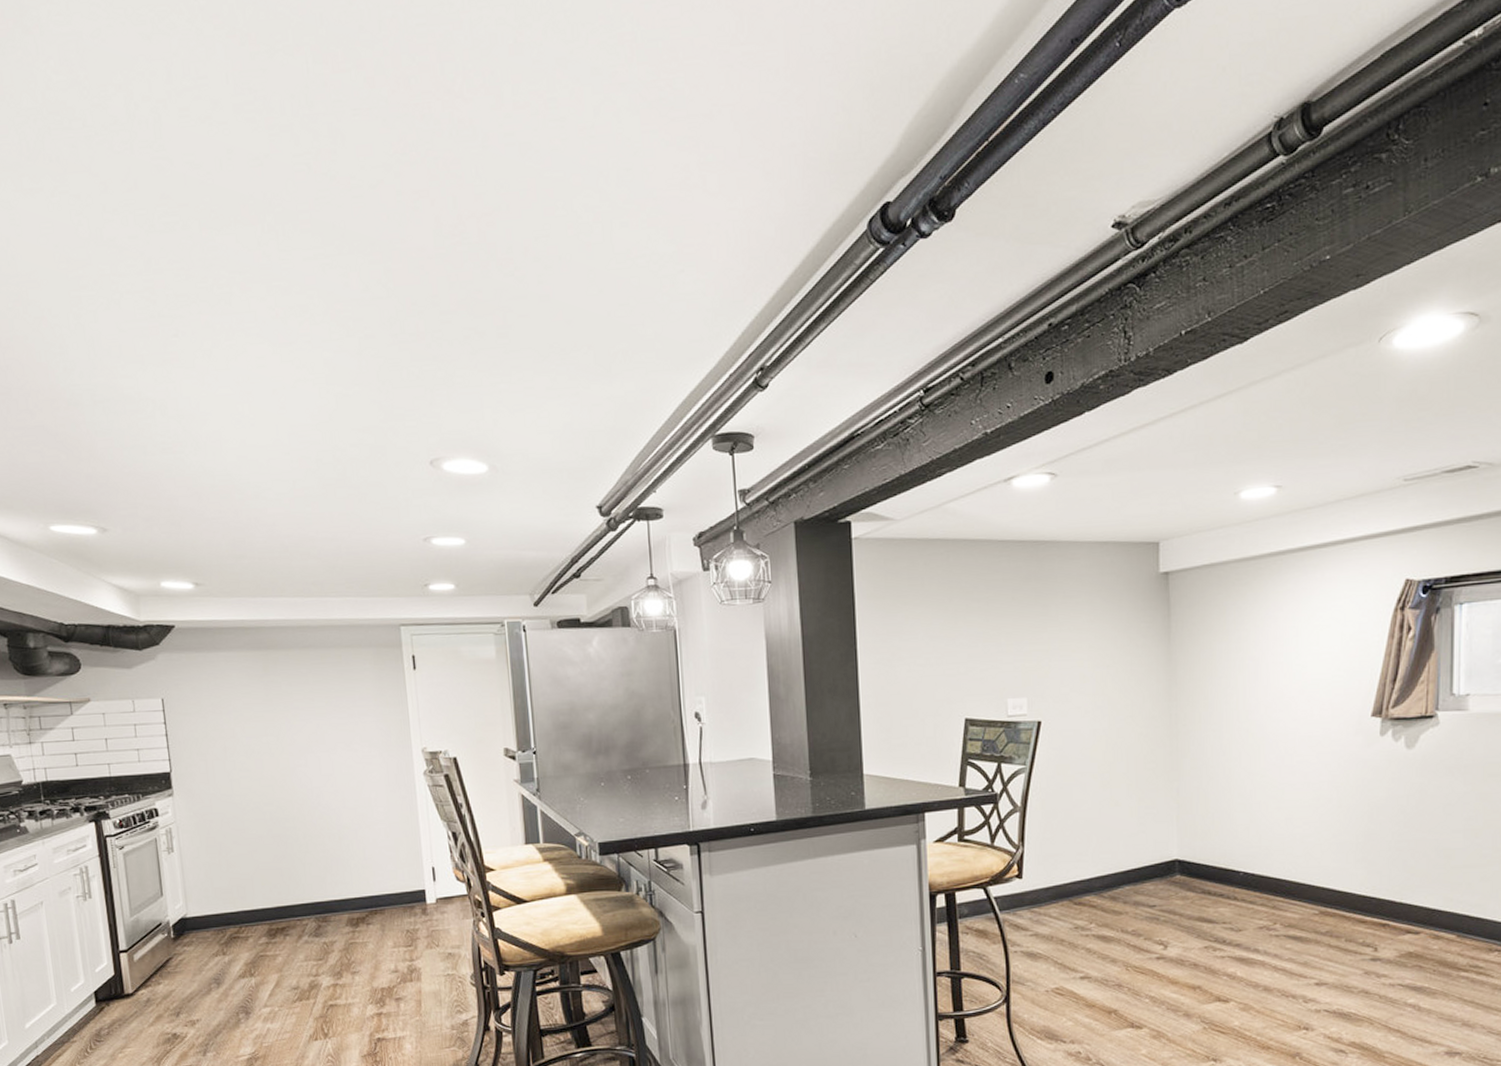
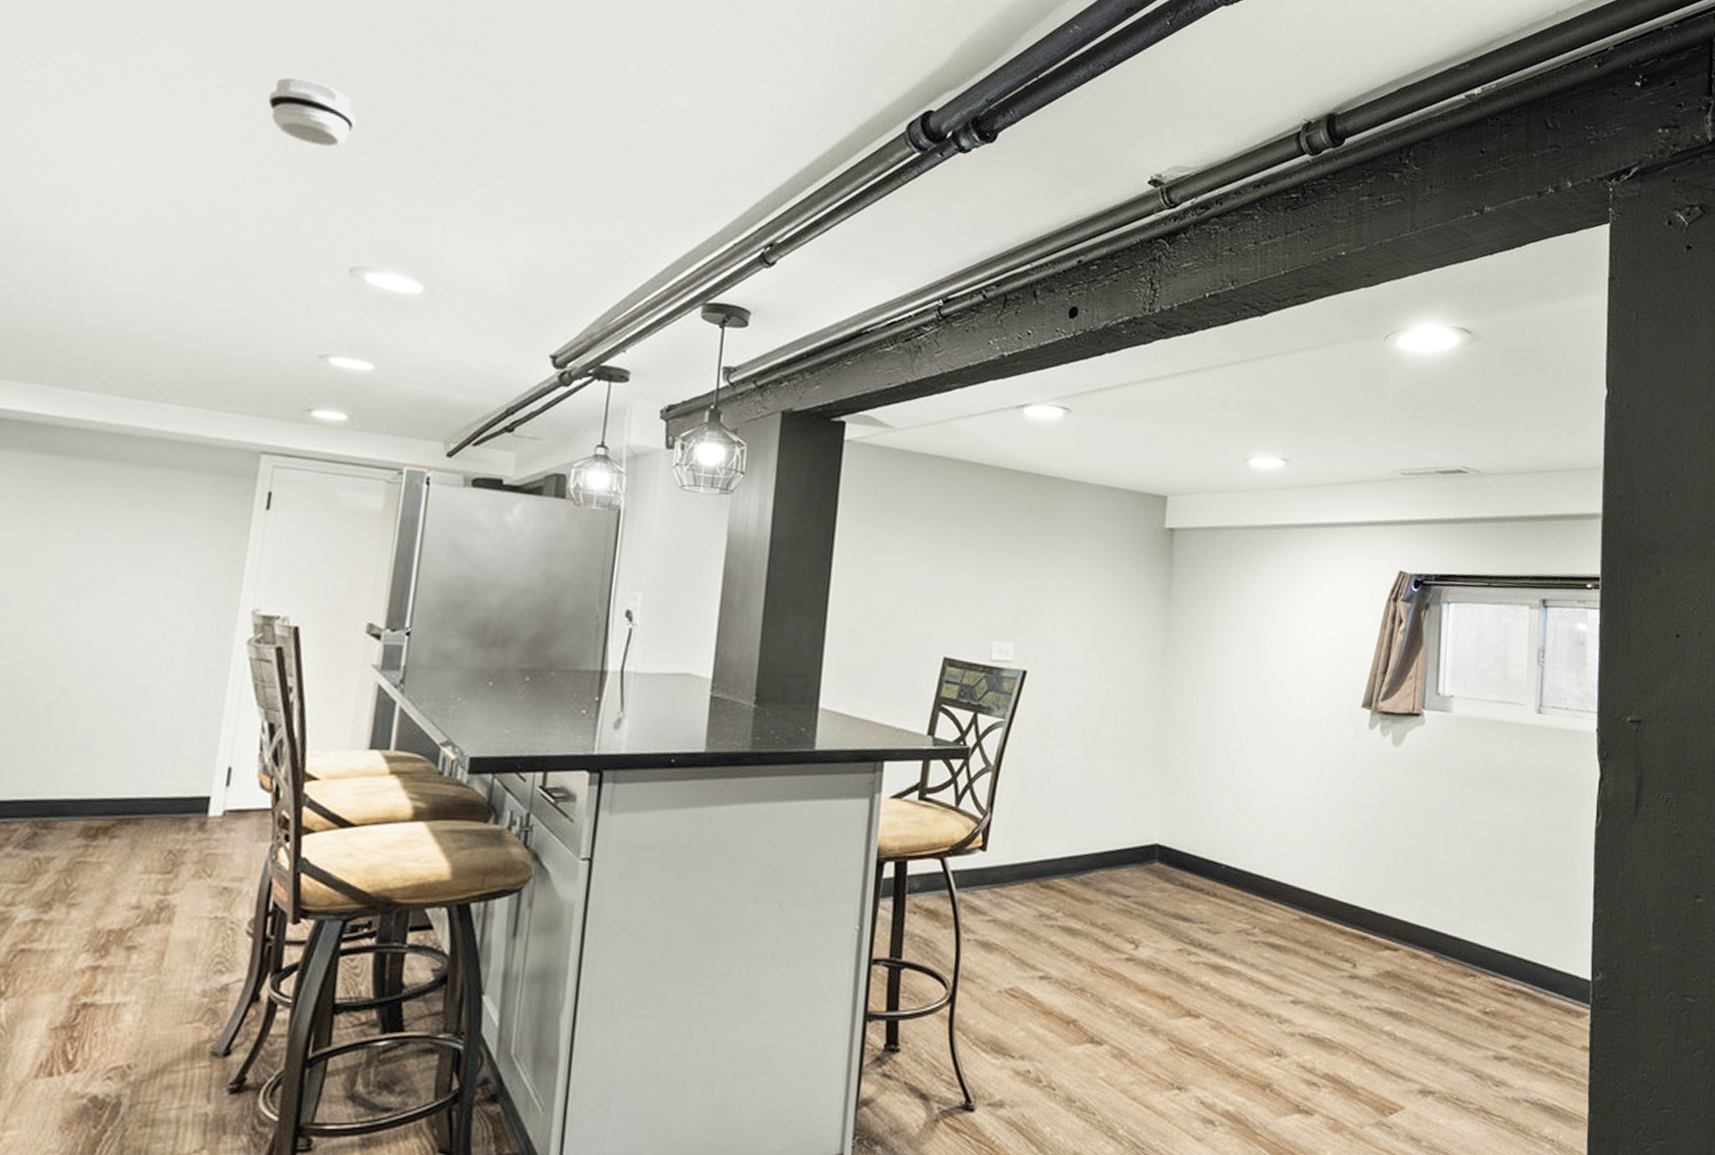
smoke detector: none [338,302,407,359] -> present [267,77,356,147]

